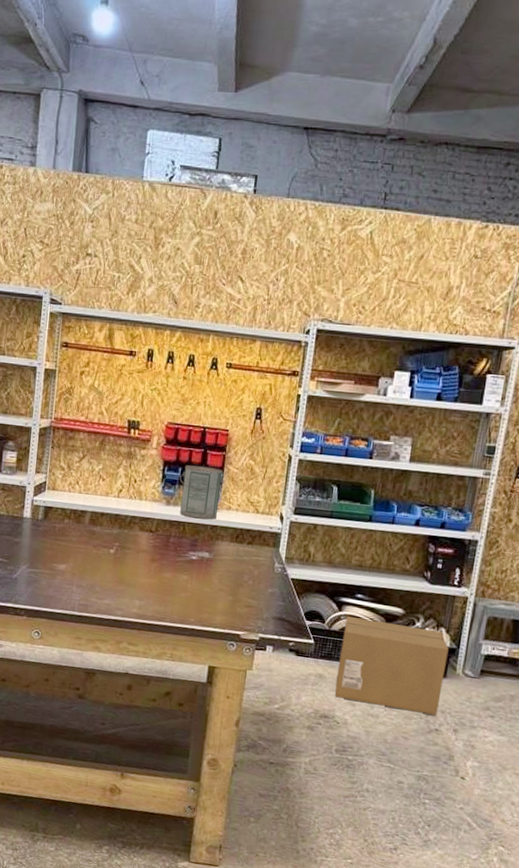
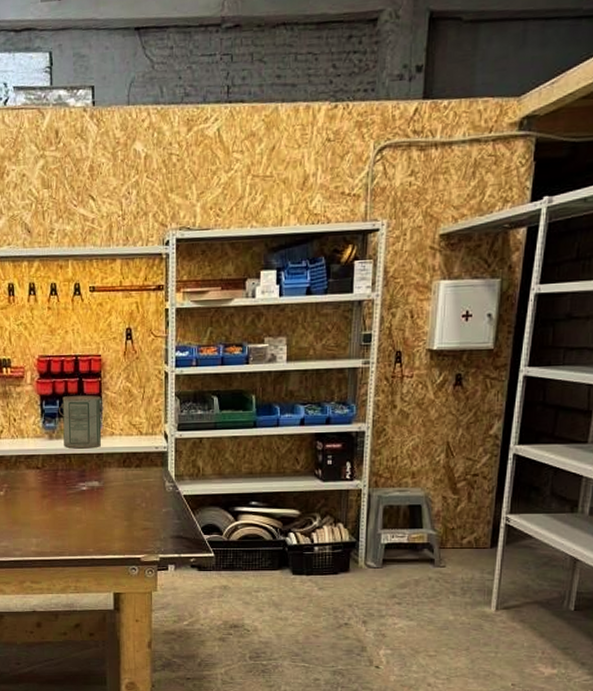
box: present [335,616,449,715] -> none [241,525,349,610]

